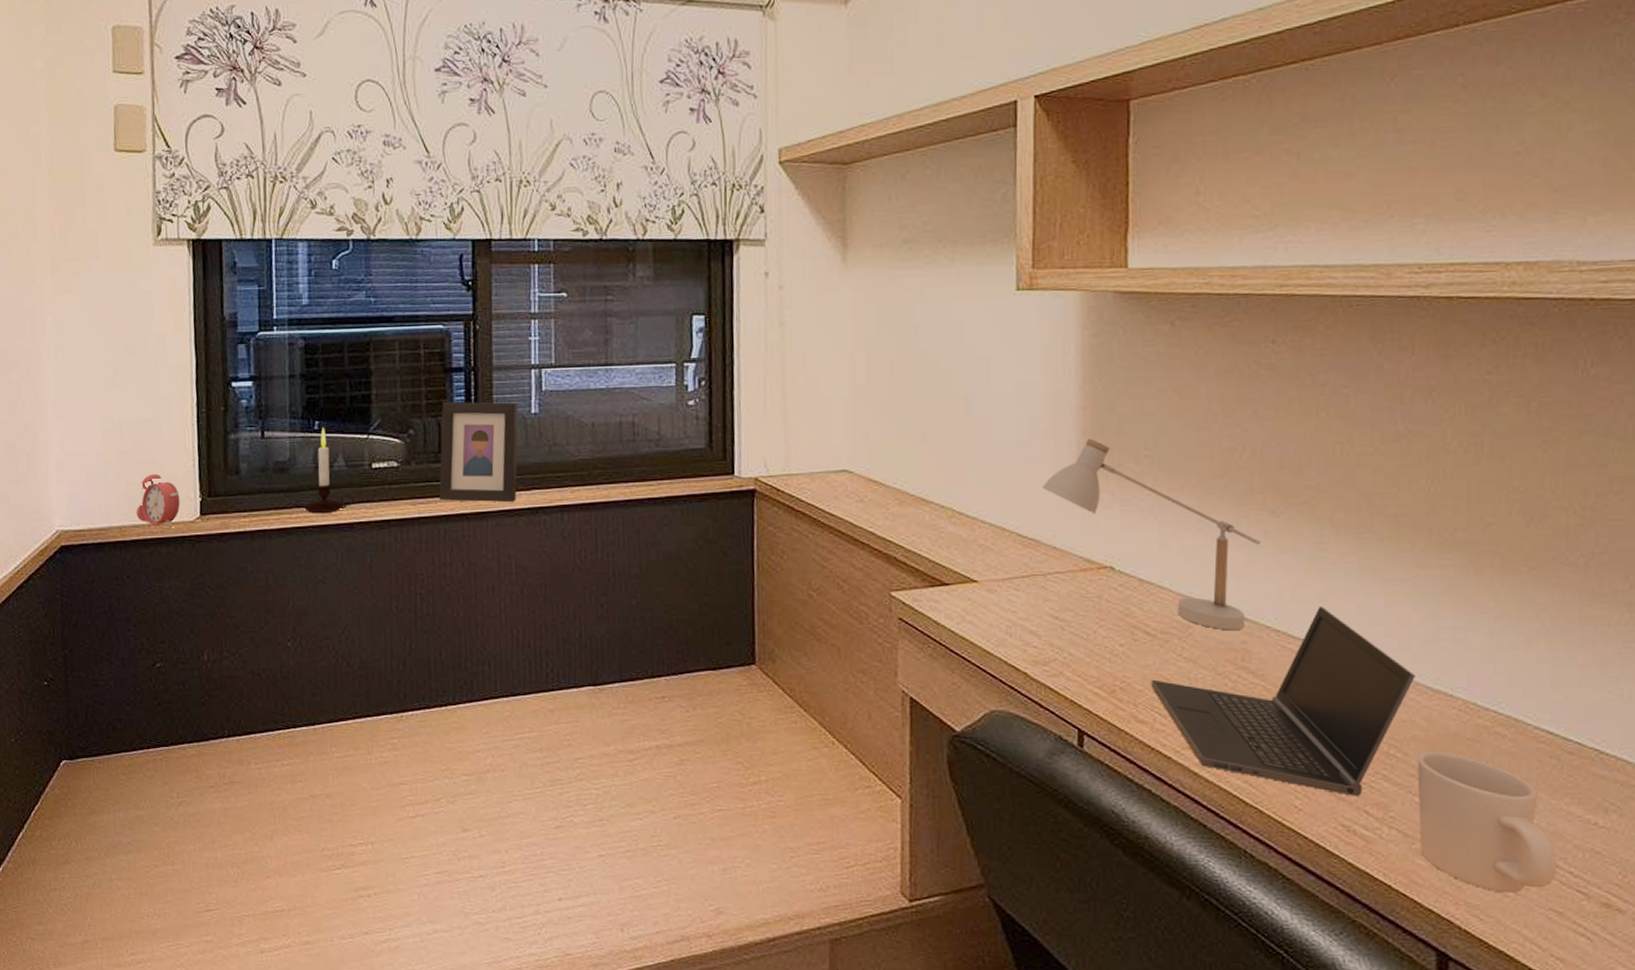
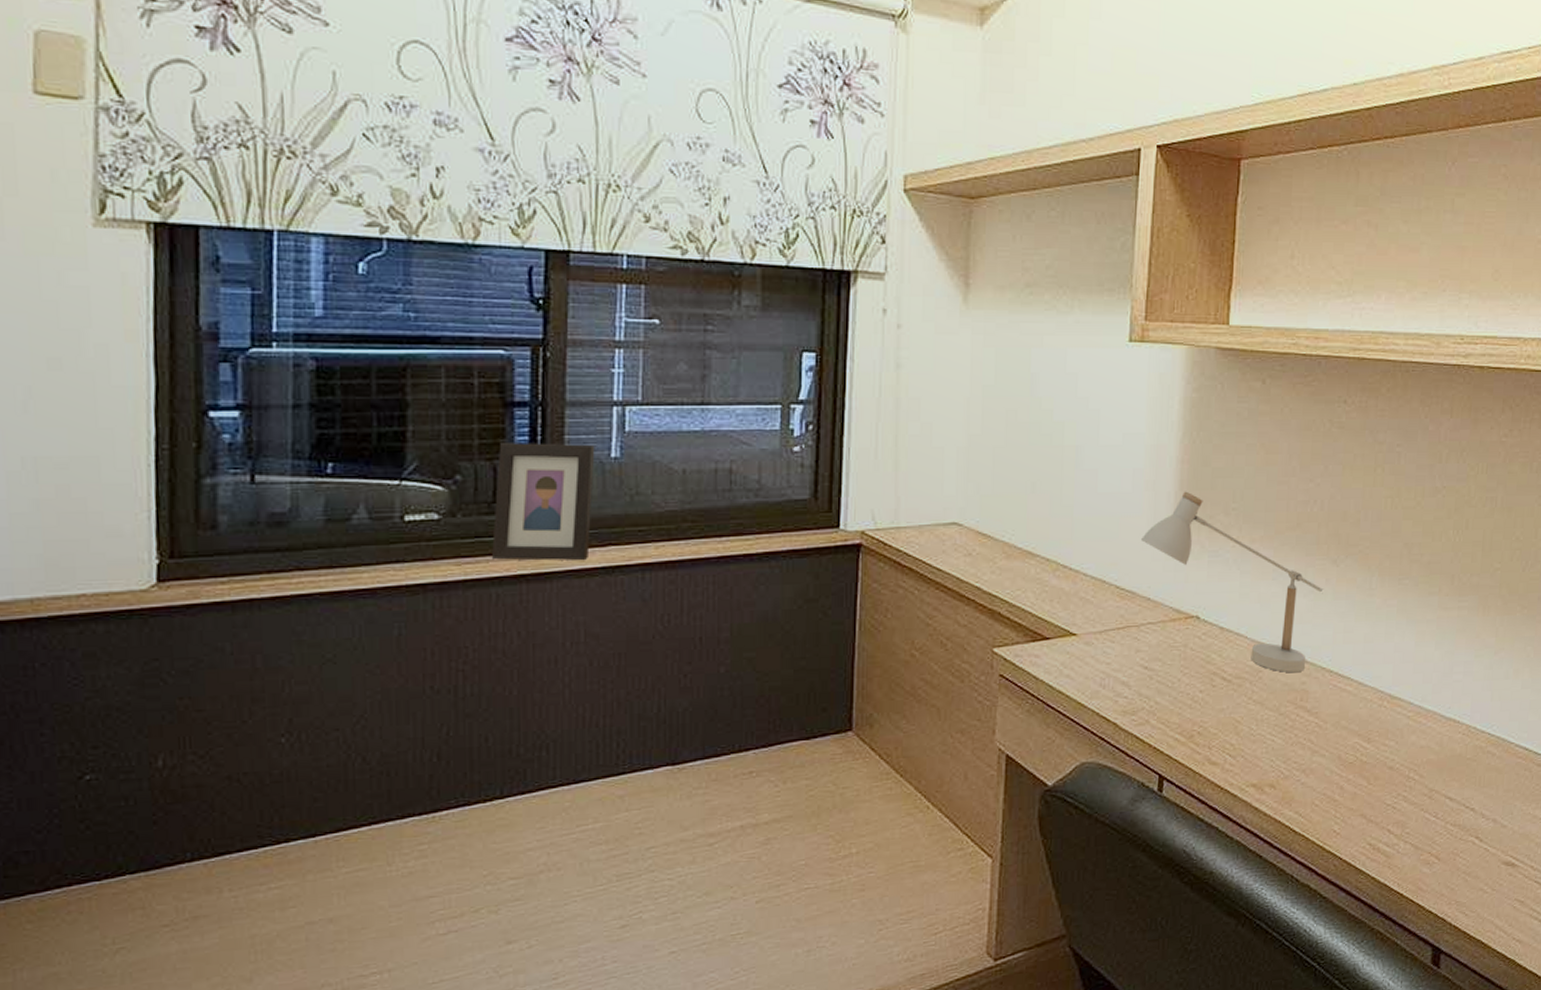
alarm clock: present [136,473,180,528] -> none [57,528,127,600]
candle: present [304,427,354,514] -> none [309,470,378,578]
laptop computer: present [1151,607,1415,796] -> none [1224,648,1433,817]
mug: present [1417,751,1558,893] -> none [1426,771,1523,890]

